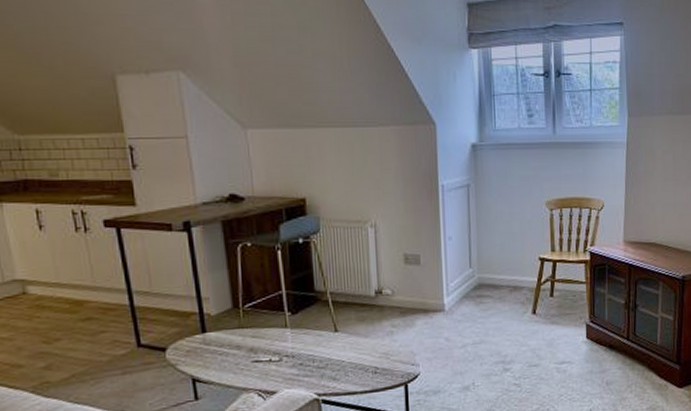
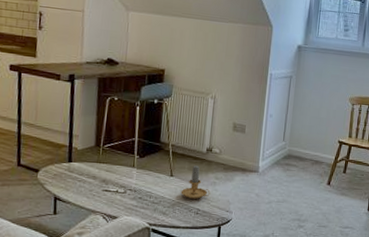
candle: none [351,313,388,356] -> present [181,165,210,199]

